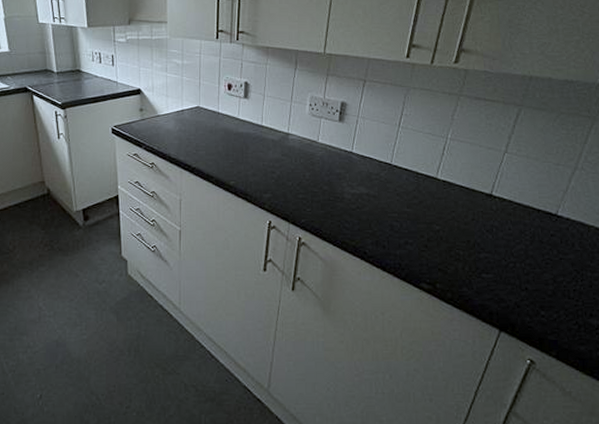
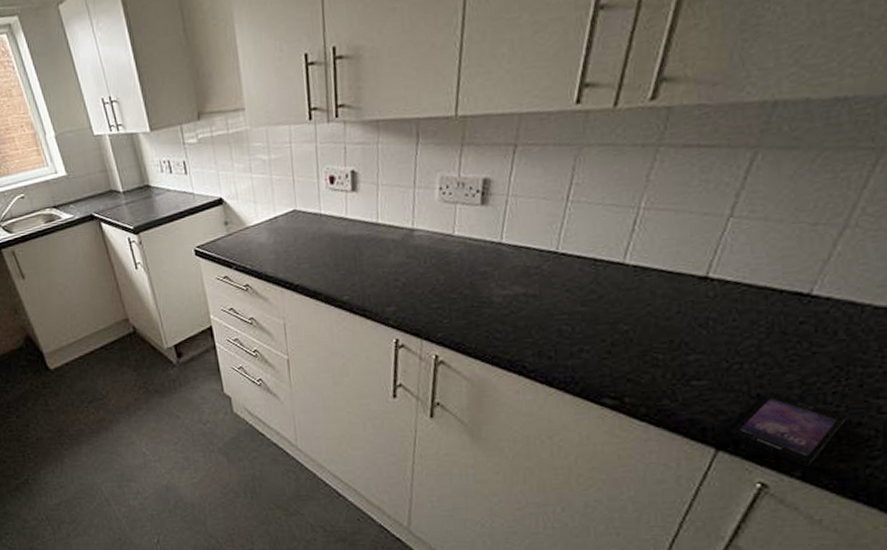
smartphone: none [508,287,583,347] -> present [729,392,847,466]

